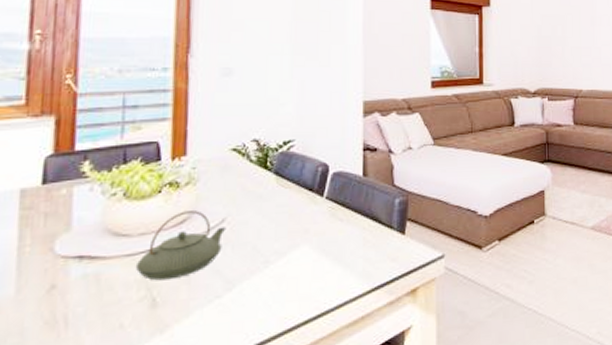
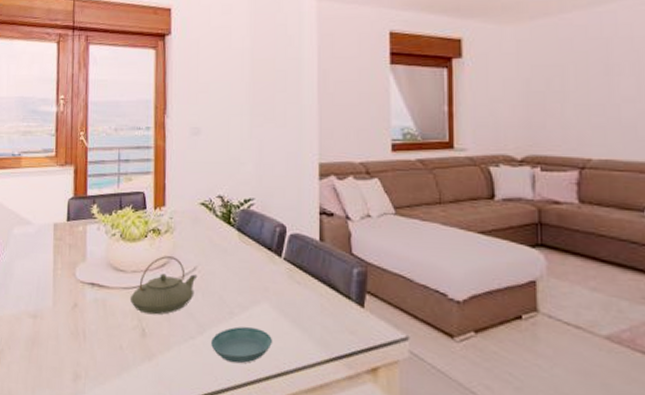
saucer: none [242,273,312,315] -> present [211,326,272,364]

